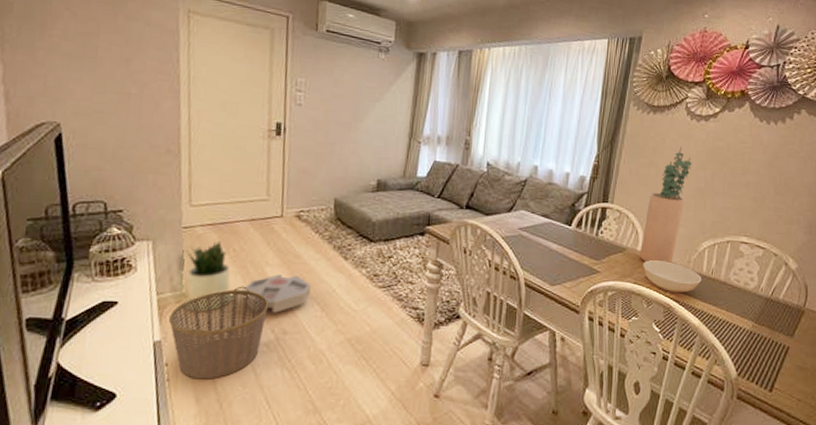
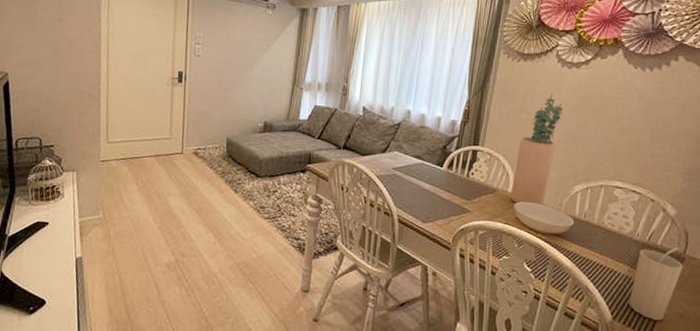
basket: present [168,286,269,380] -> none [88,212,171,293]
planter: present [183,240,233,312] -> none [100,173,140,234]
robot vacuum: present [242,274,311,313] -> none [148,204,206,238]
cup: none [753,300,803,375] -> present [629,246,683,321]

